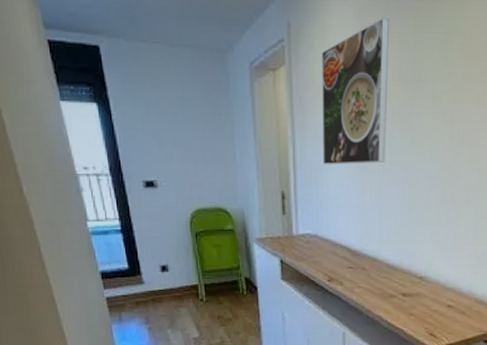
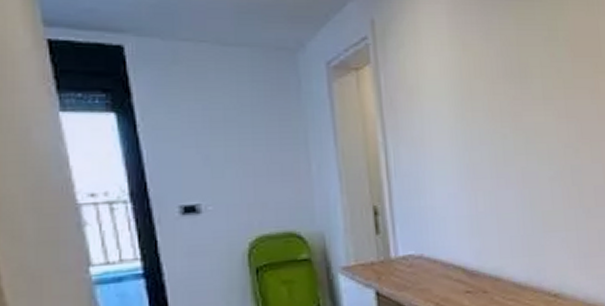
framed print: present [321,17,389,165] -> none [413,15,498,172]

